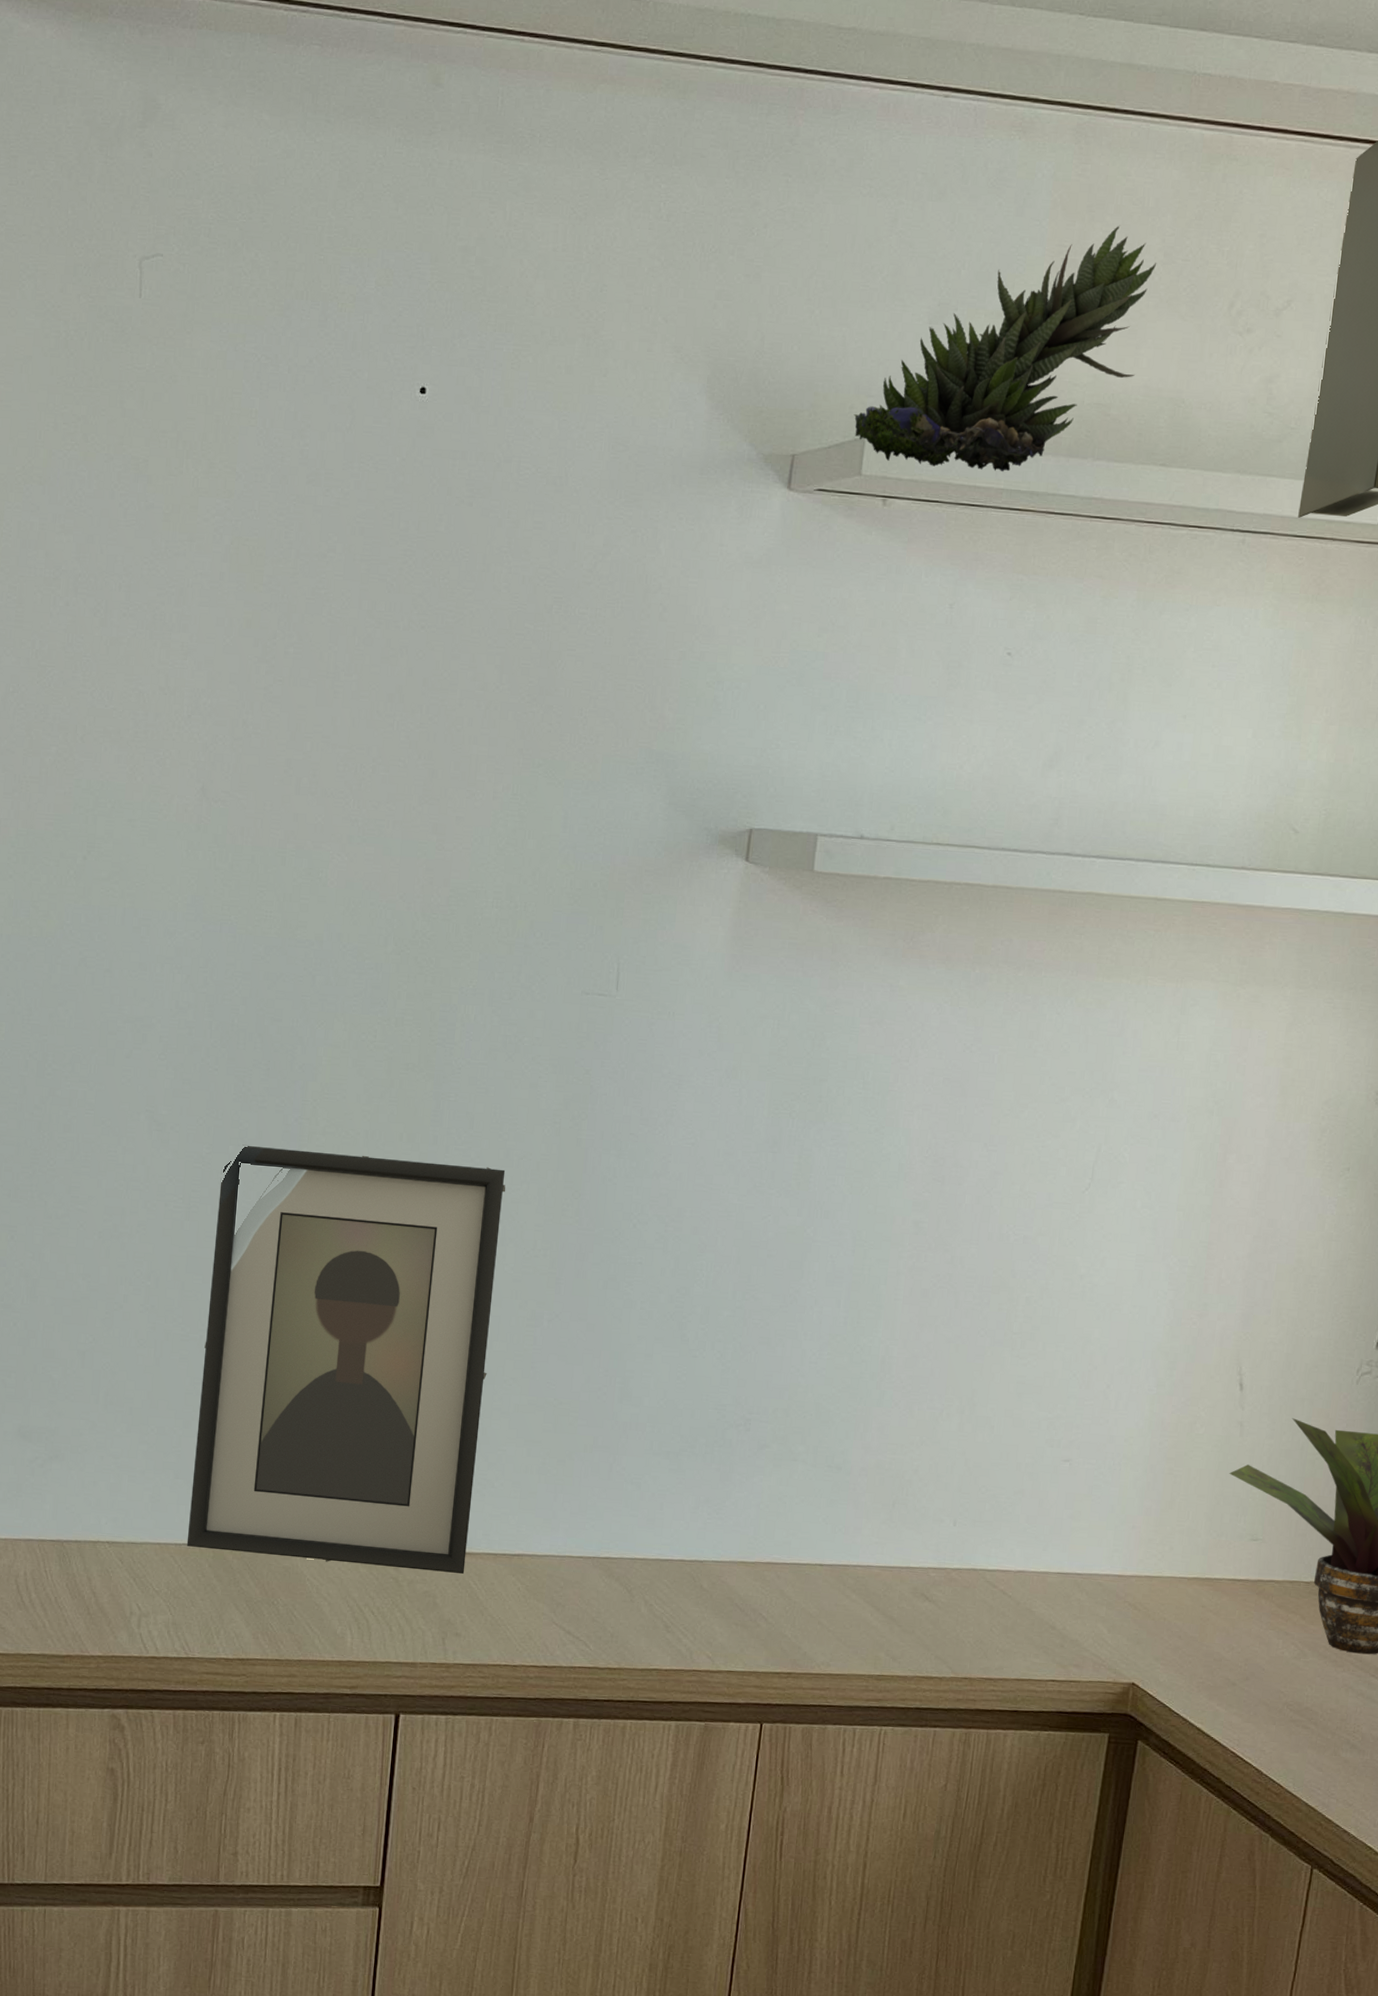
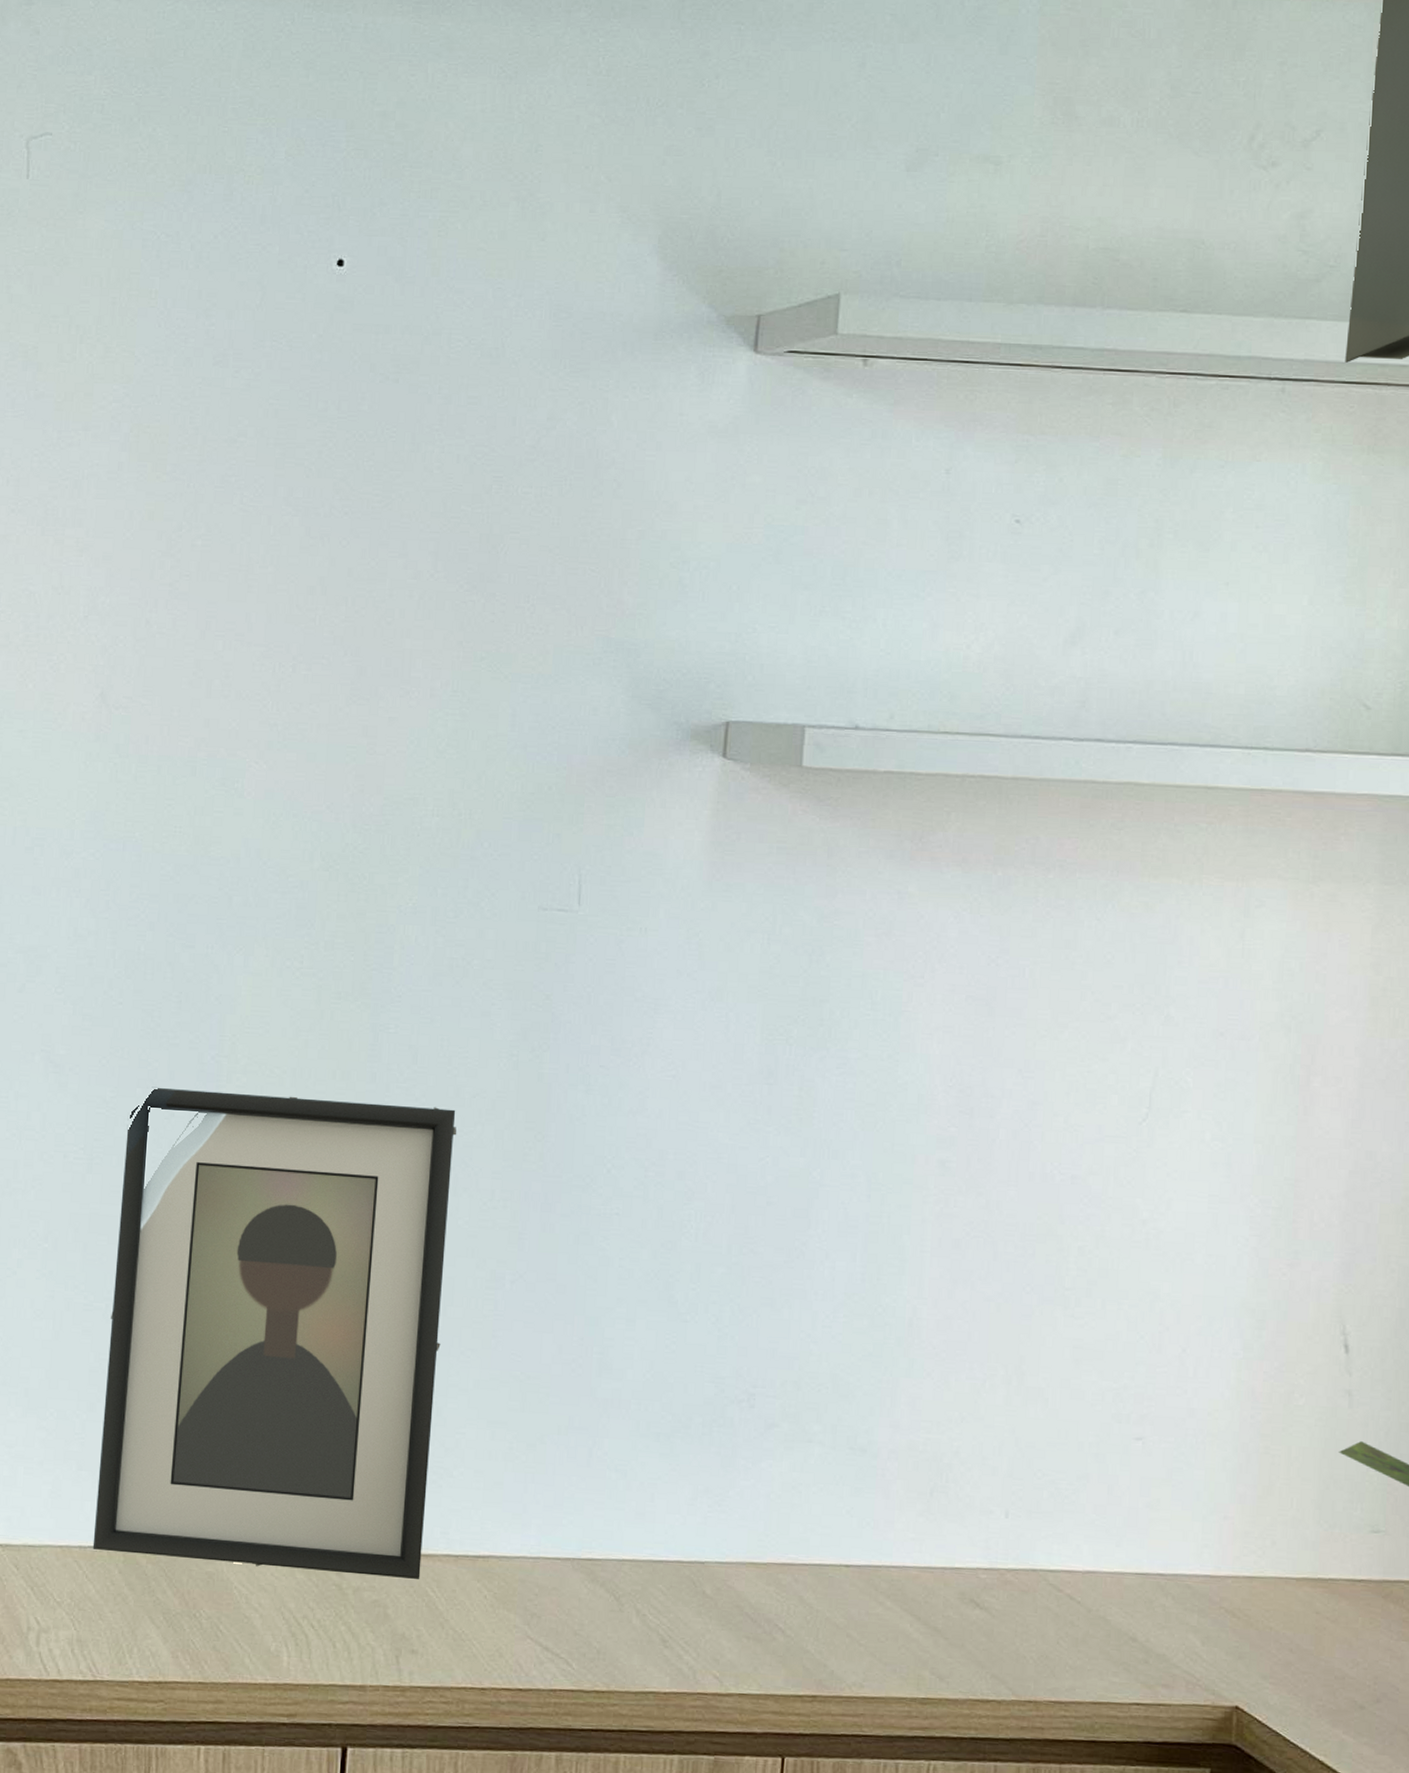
succulent plant: present [853,225,1157,472] -> none [825,59,1163,326]

